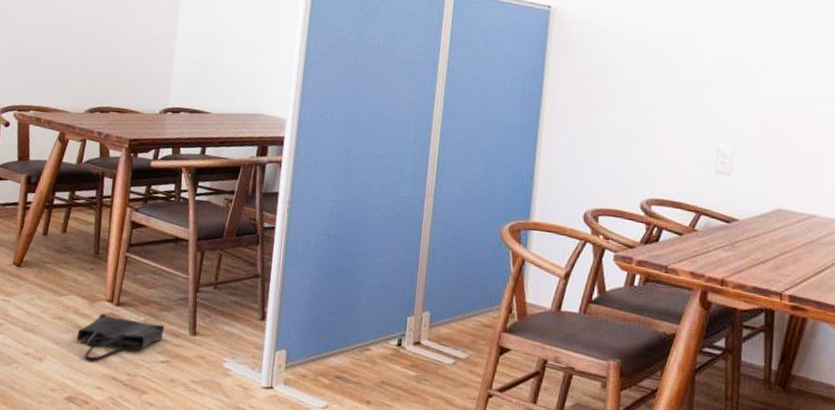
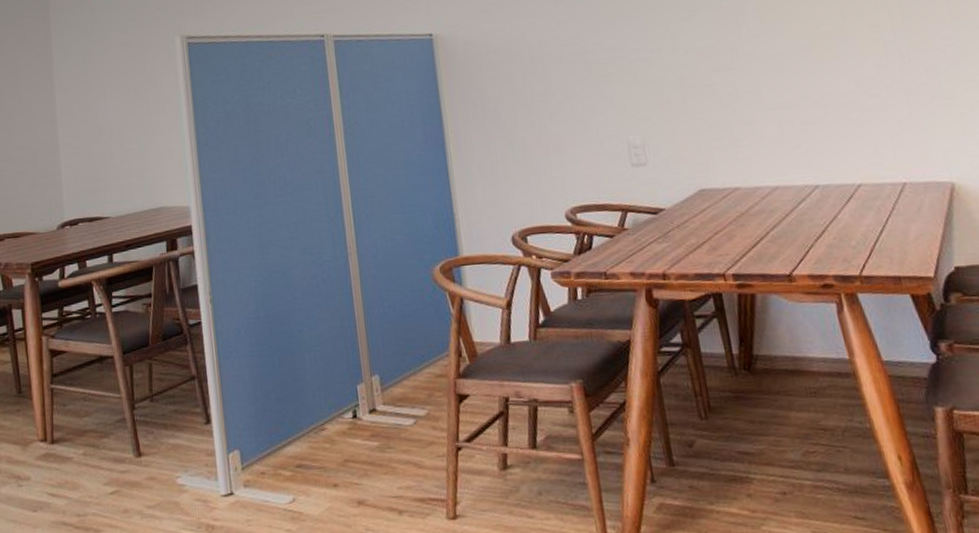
tote bag: present [76,313,165,363] -> none [15,454,107,512]

